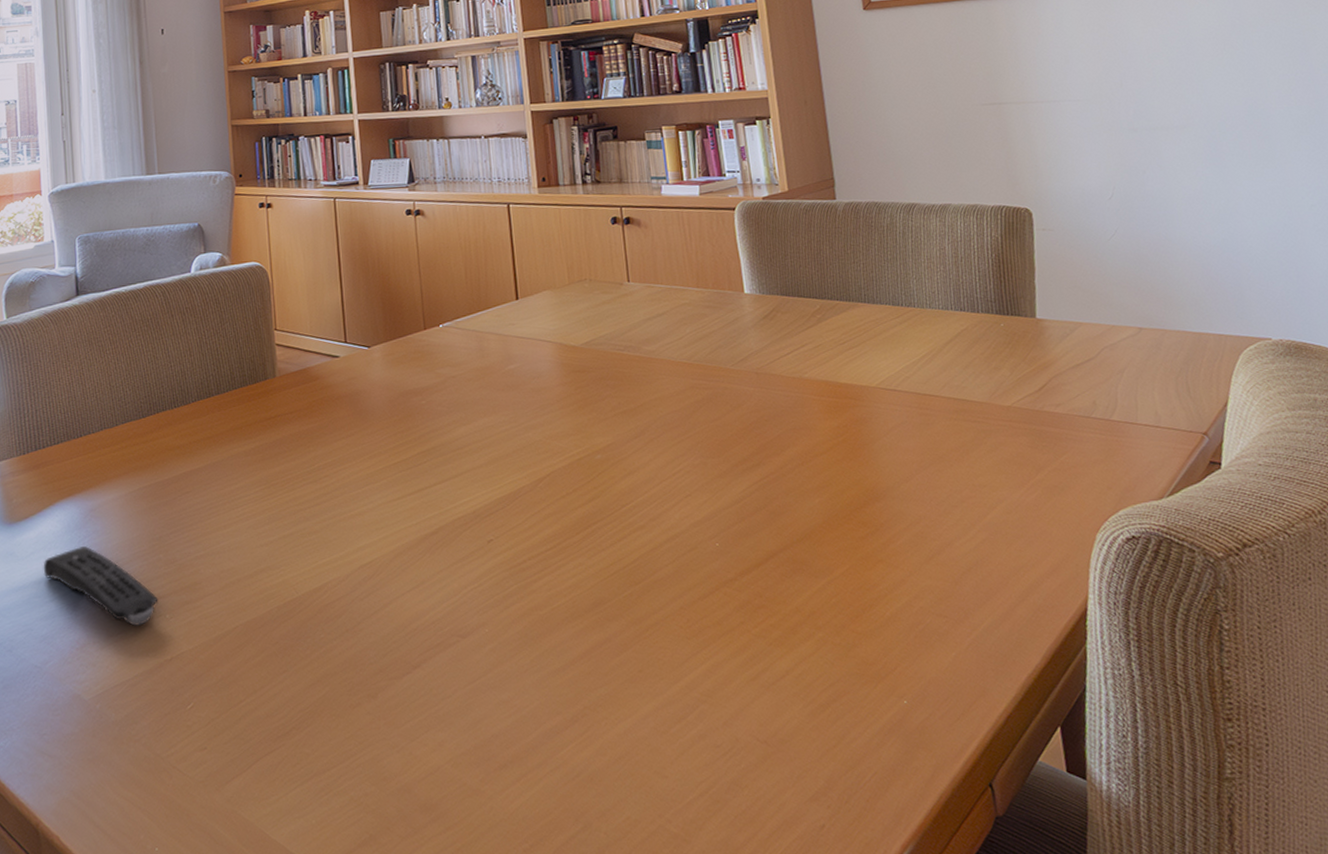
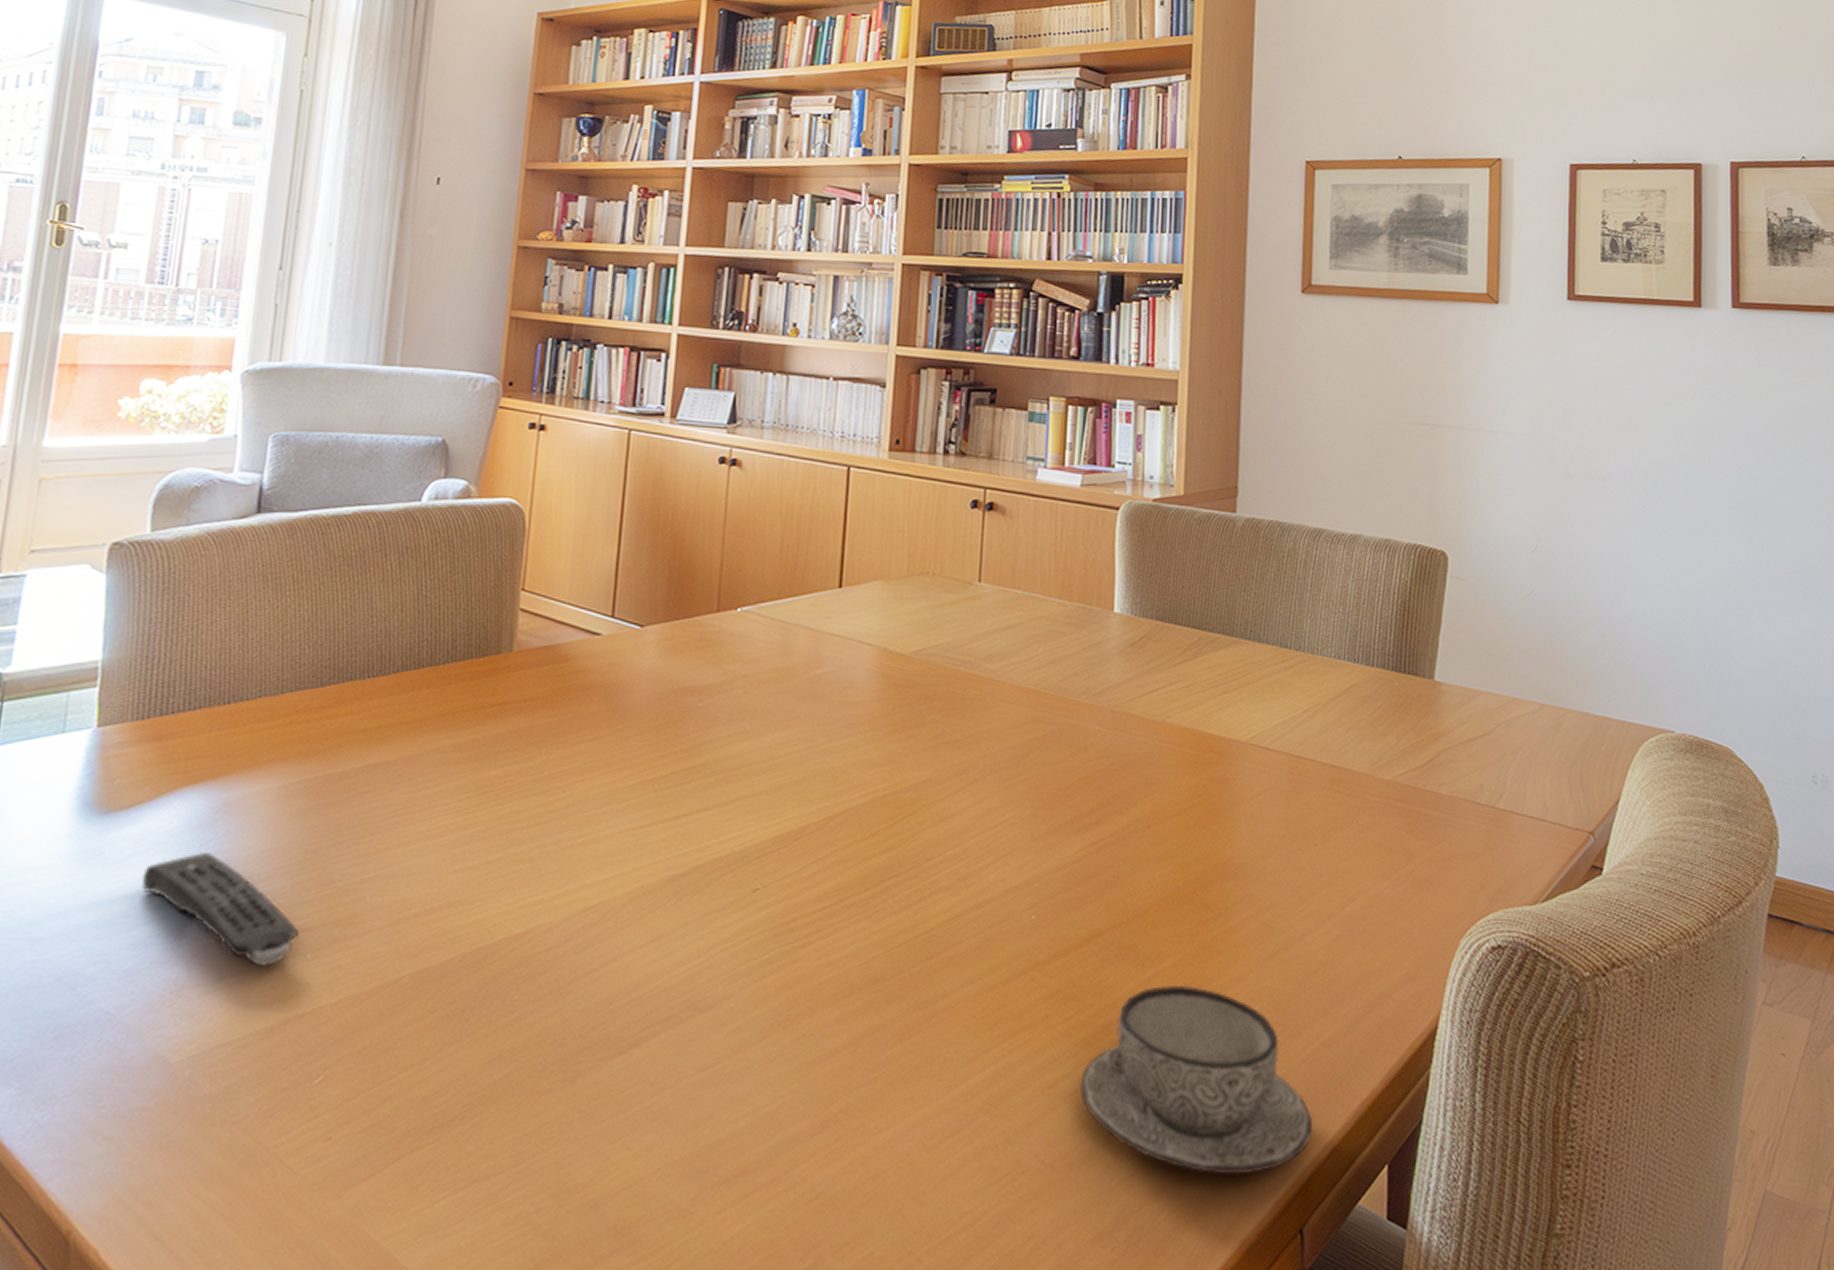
teacup: none [778,589,988,742] -> present [1079,984,1313,1175]

